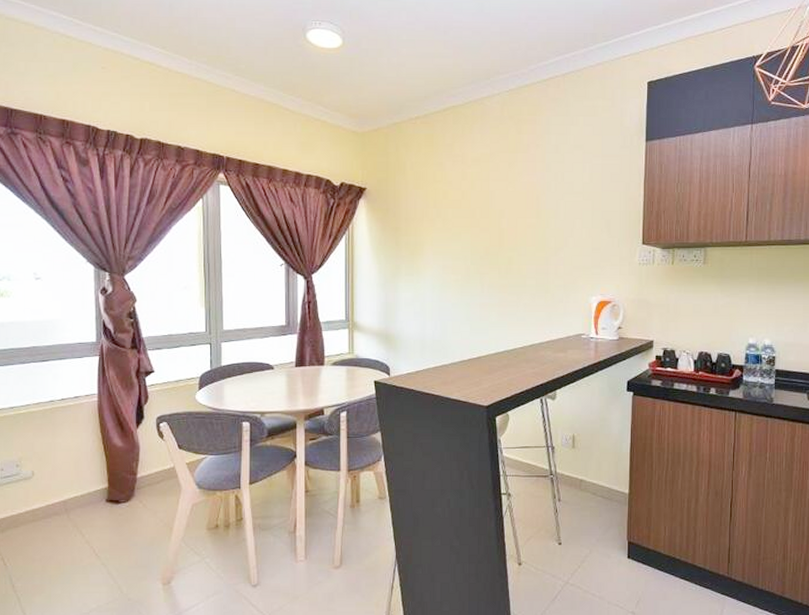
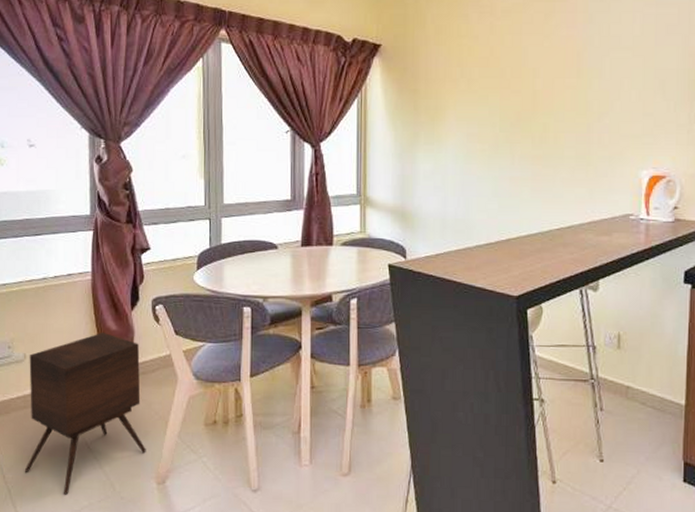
side table: none [33,448,152,599] -> present [24,331,146,495]

